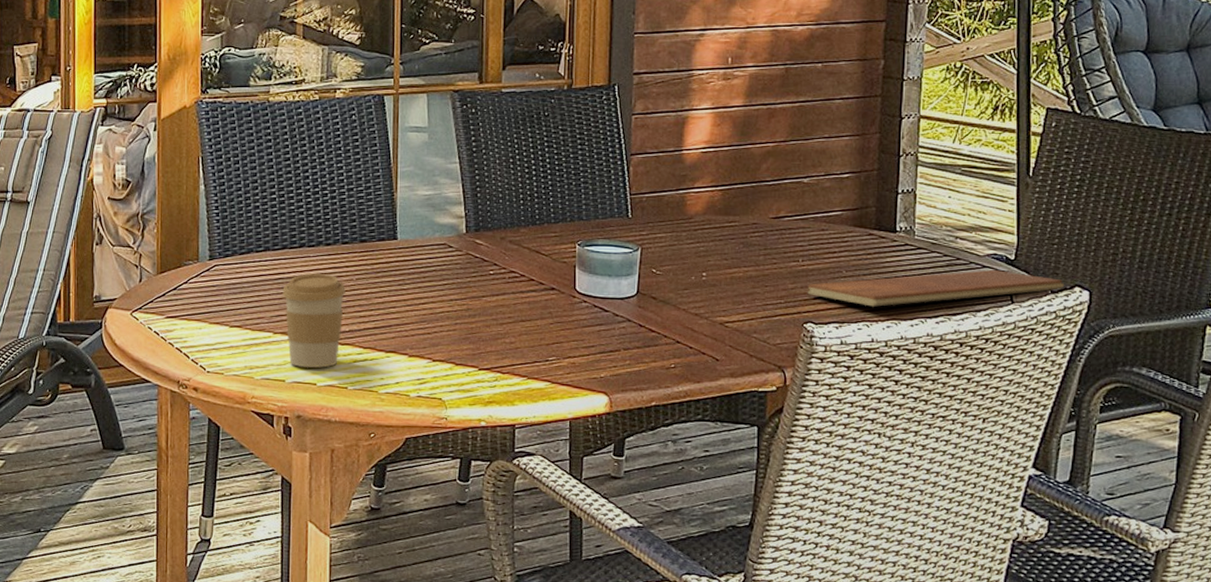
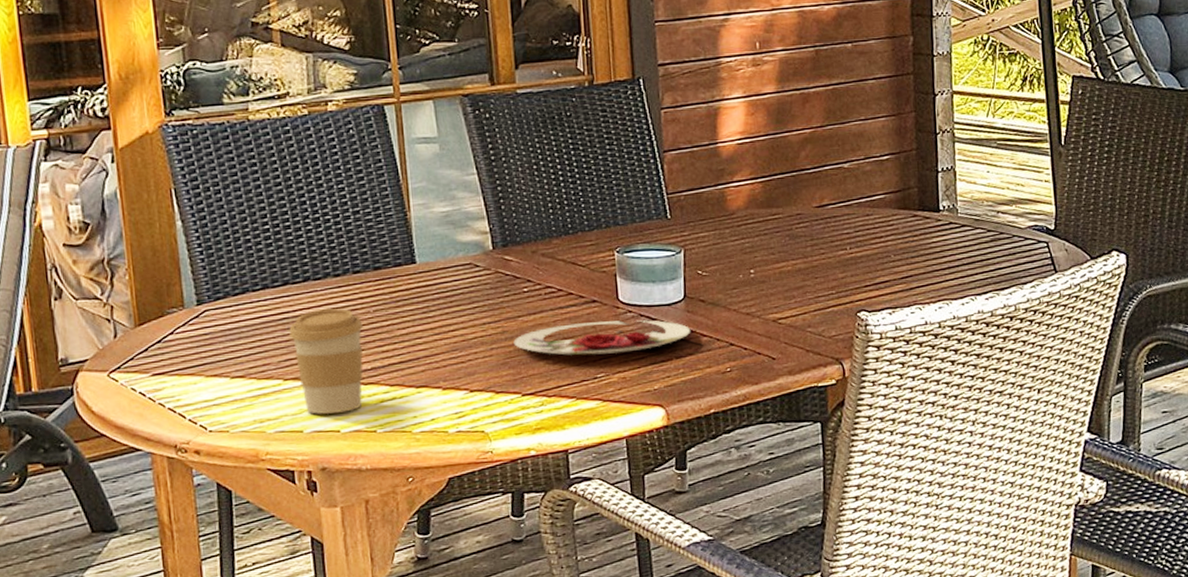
plate: none [476,308,641,340] -> present [513,320,691,356]
chopping board: present [807,269,1064,307] -> none [857,240,1102,289]

